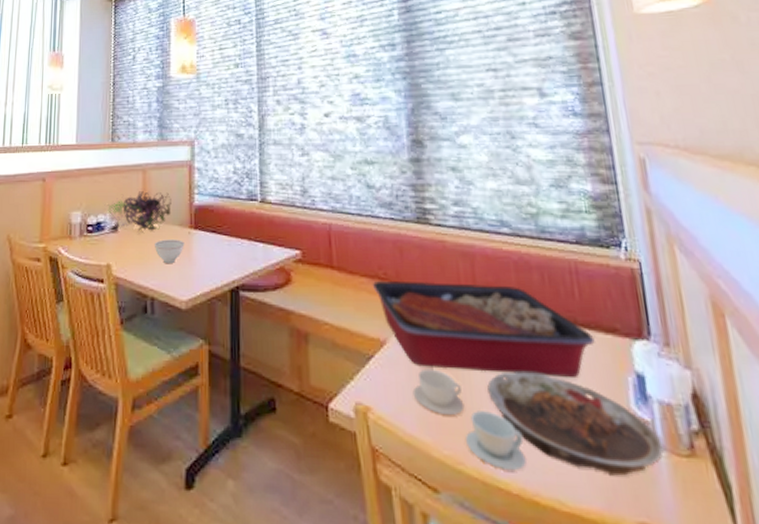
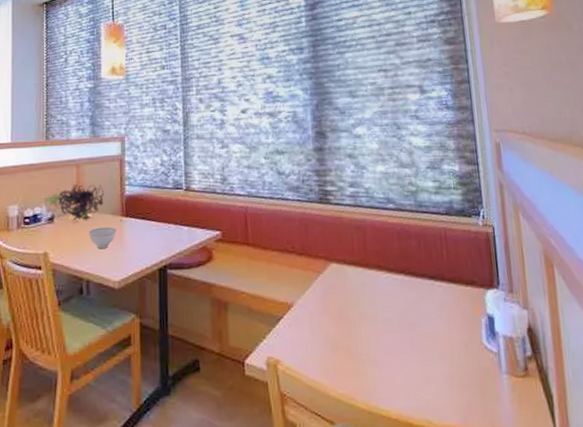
tray: present [372,280,595,377] -> none [282,252,458,324]
teacup: present [412,368,465,415] -> none [314,324,356,361]
teacup: present [465,411,526,471] -> none [356,355,403,401]
plate: present [487,372,664,476] -> none [374,321,506,397]

